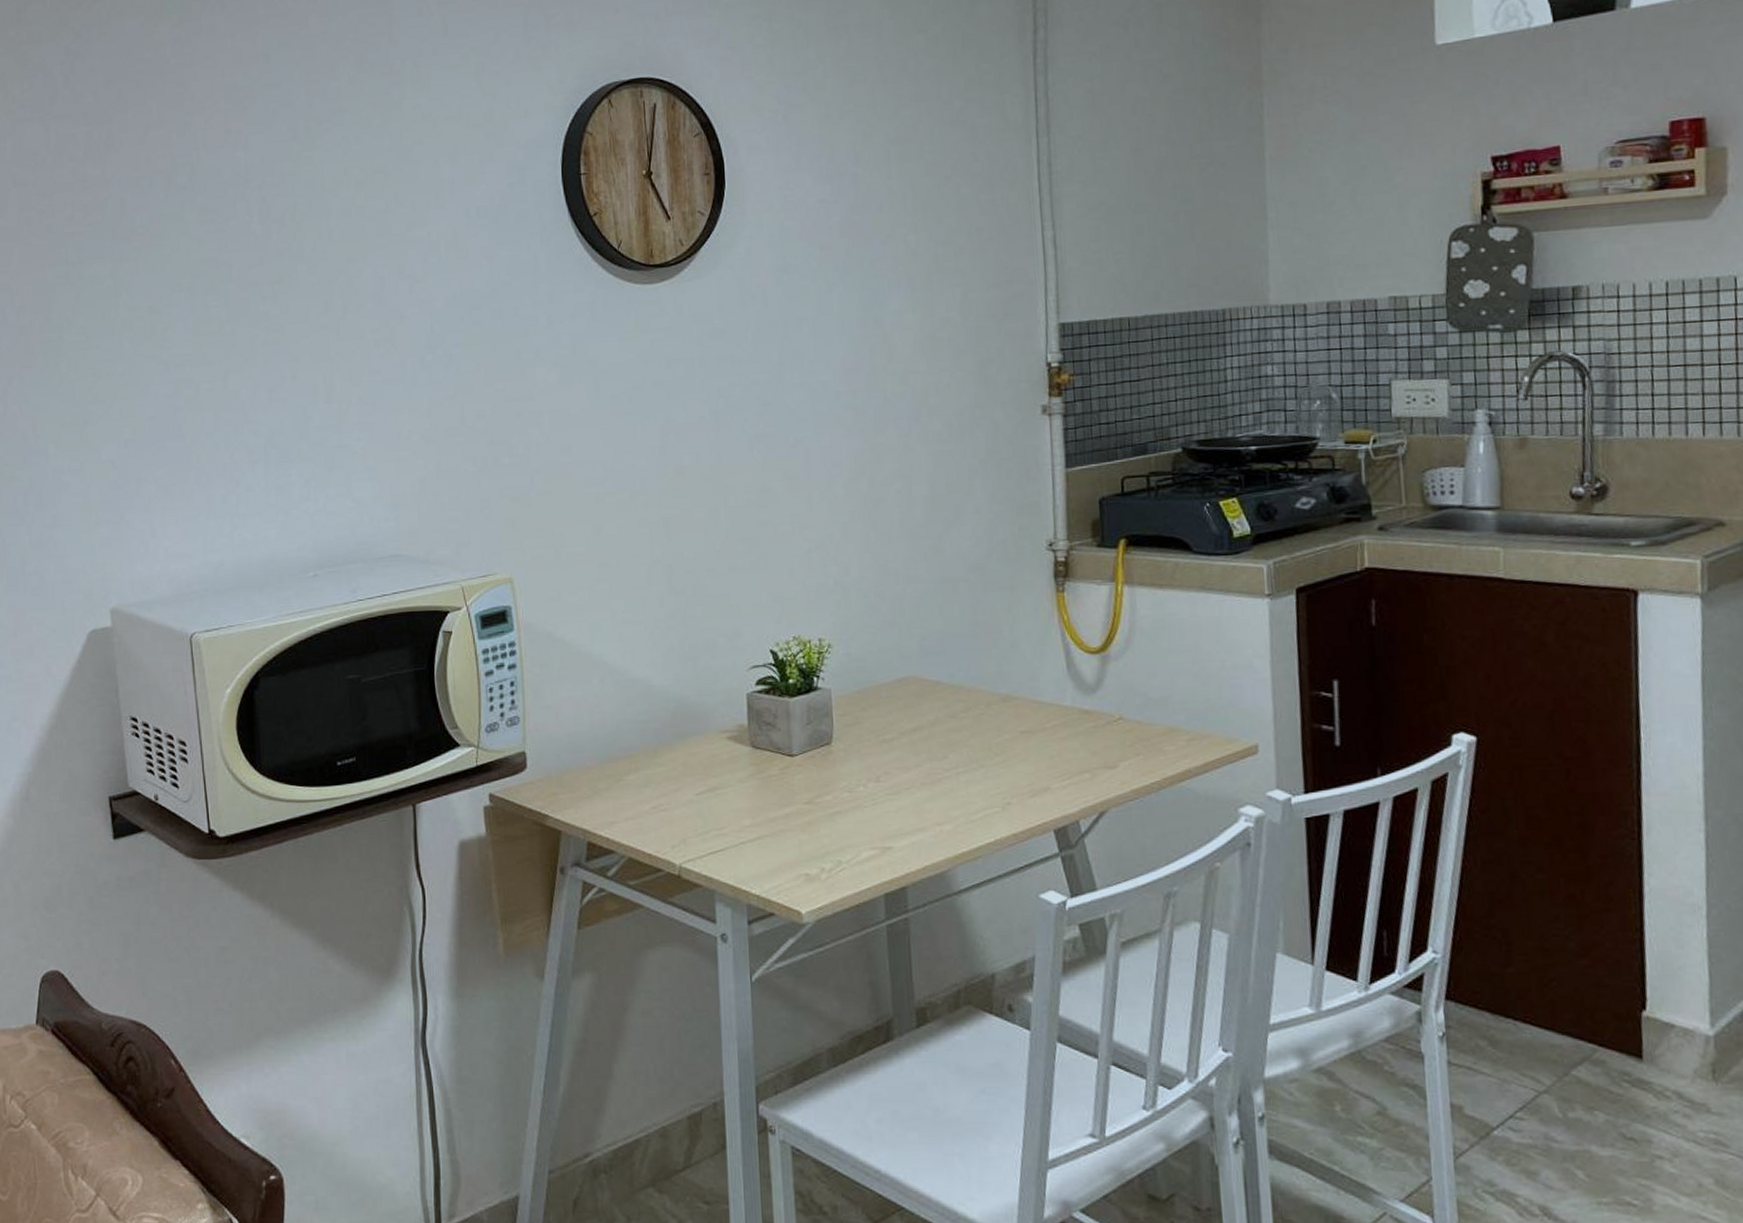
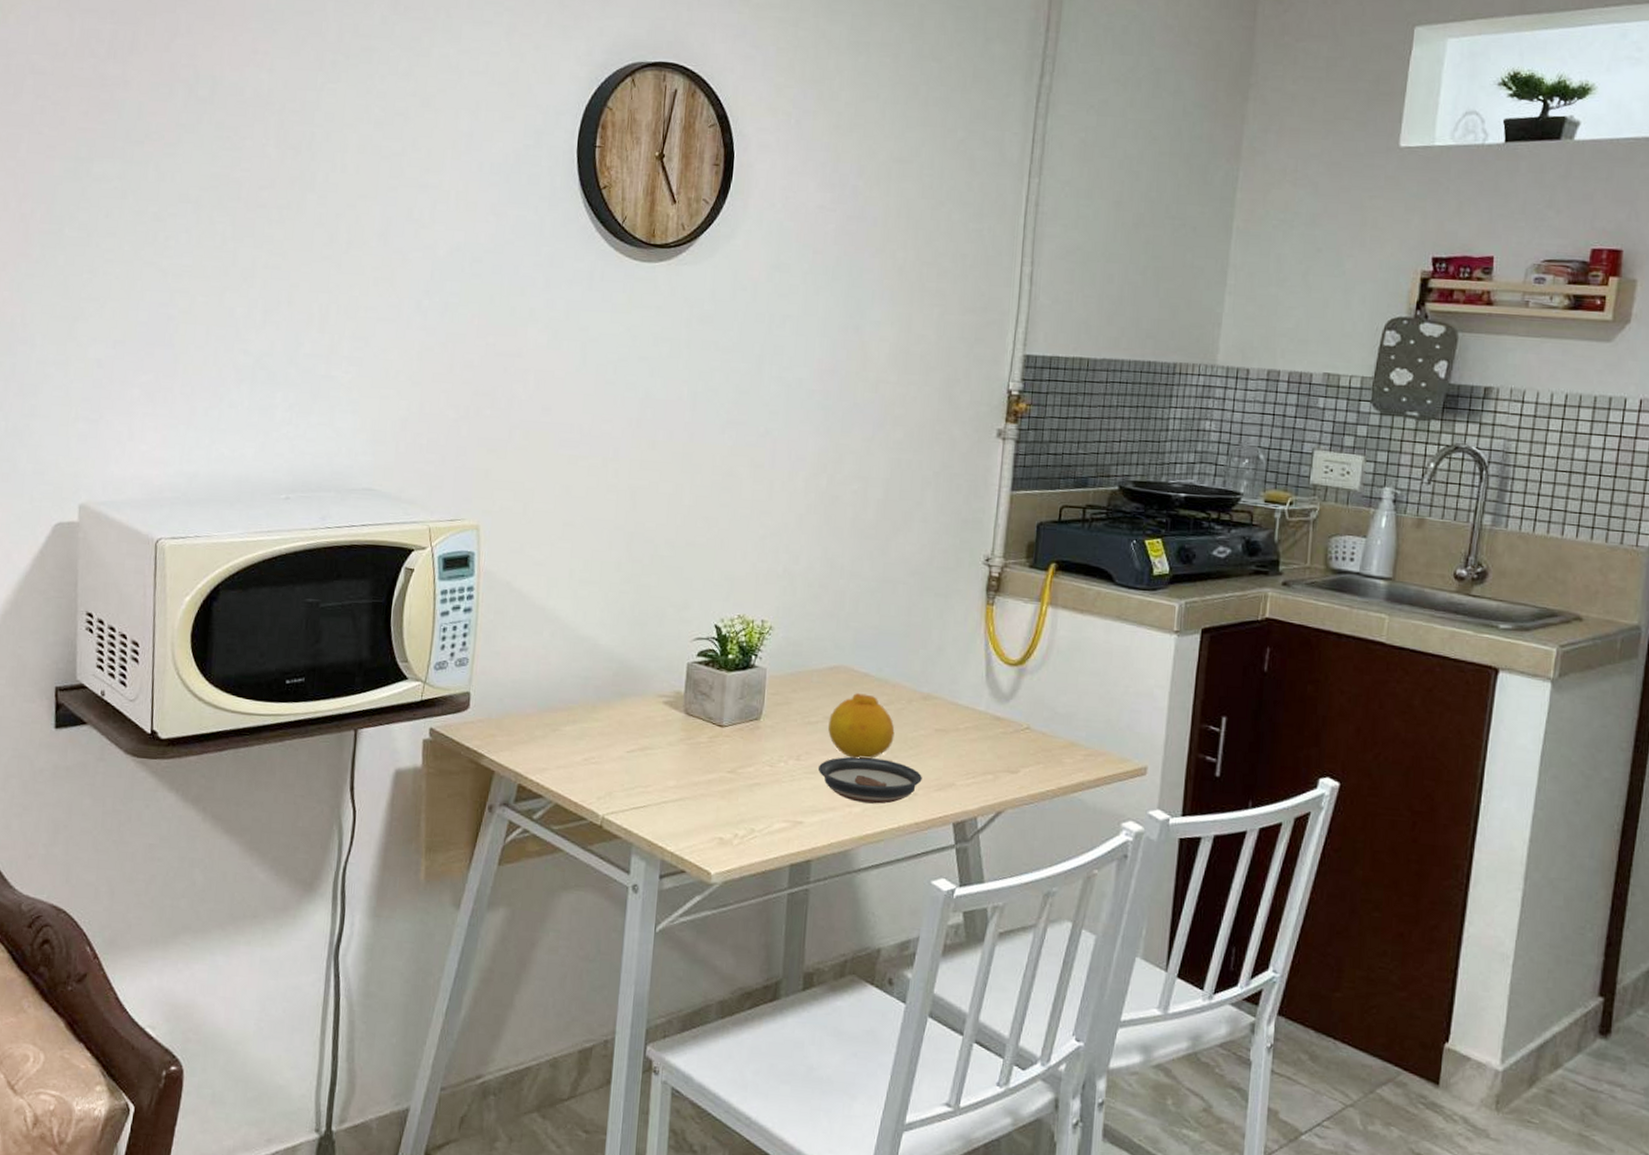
saucer: none [900,770,1014,819] -> present [818,757,922,804]
fruit: none [905,703,978,773] -> present [828,693,895,759]

